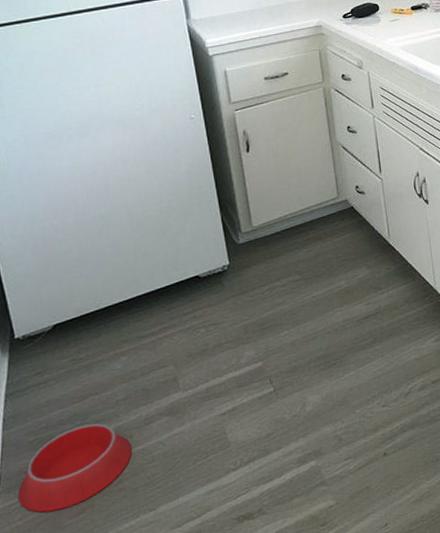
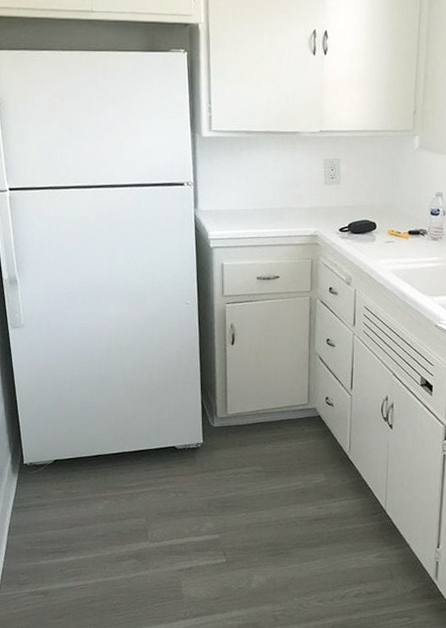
pet bowl: present [18,423,133,513] -> none [14,548,105,611]

